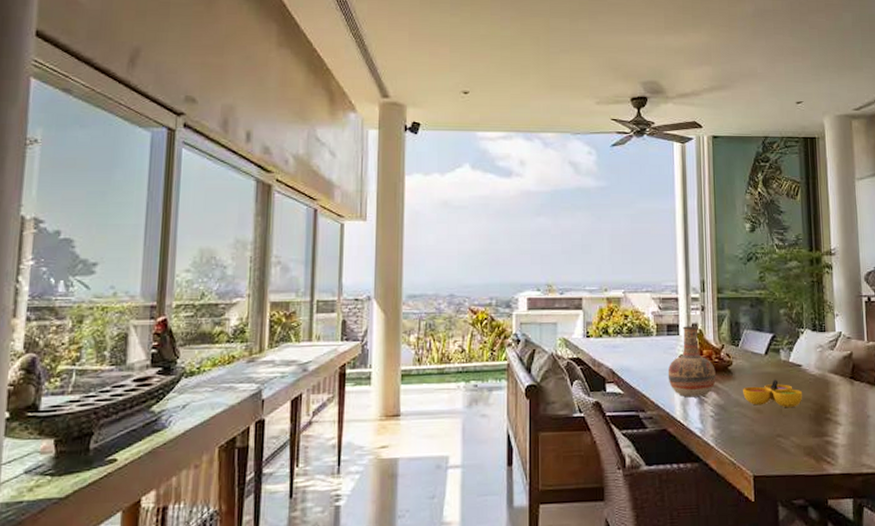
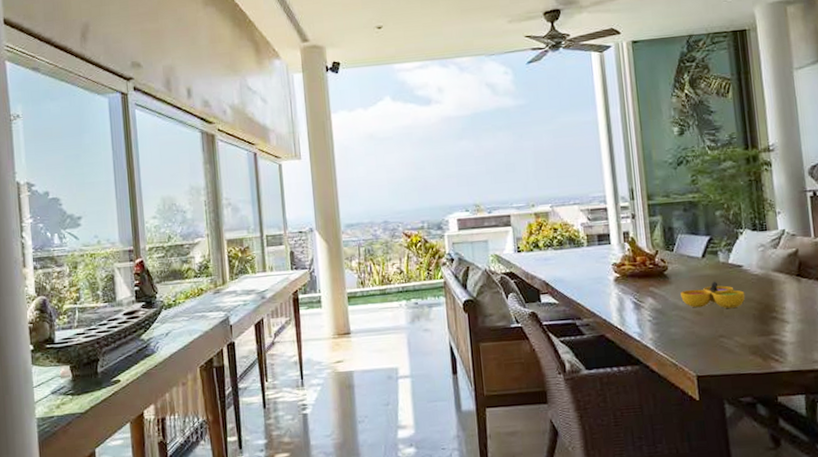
vase: present [667,326,716,398] -> none [601,234,652,304]

